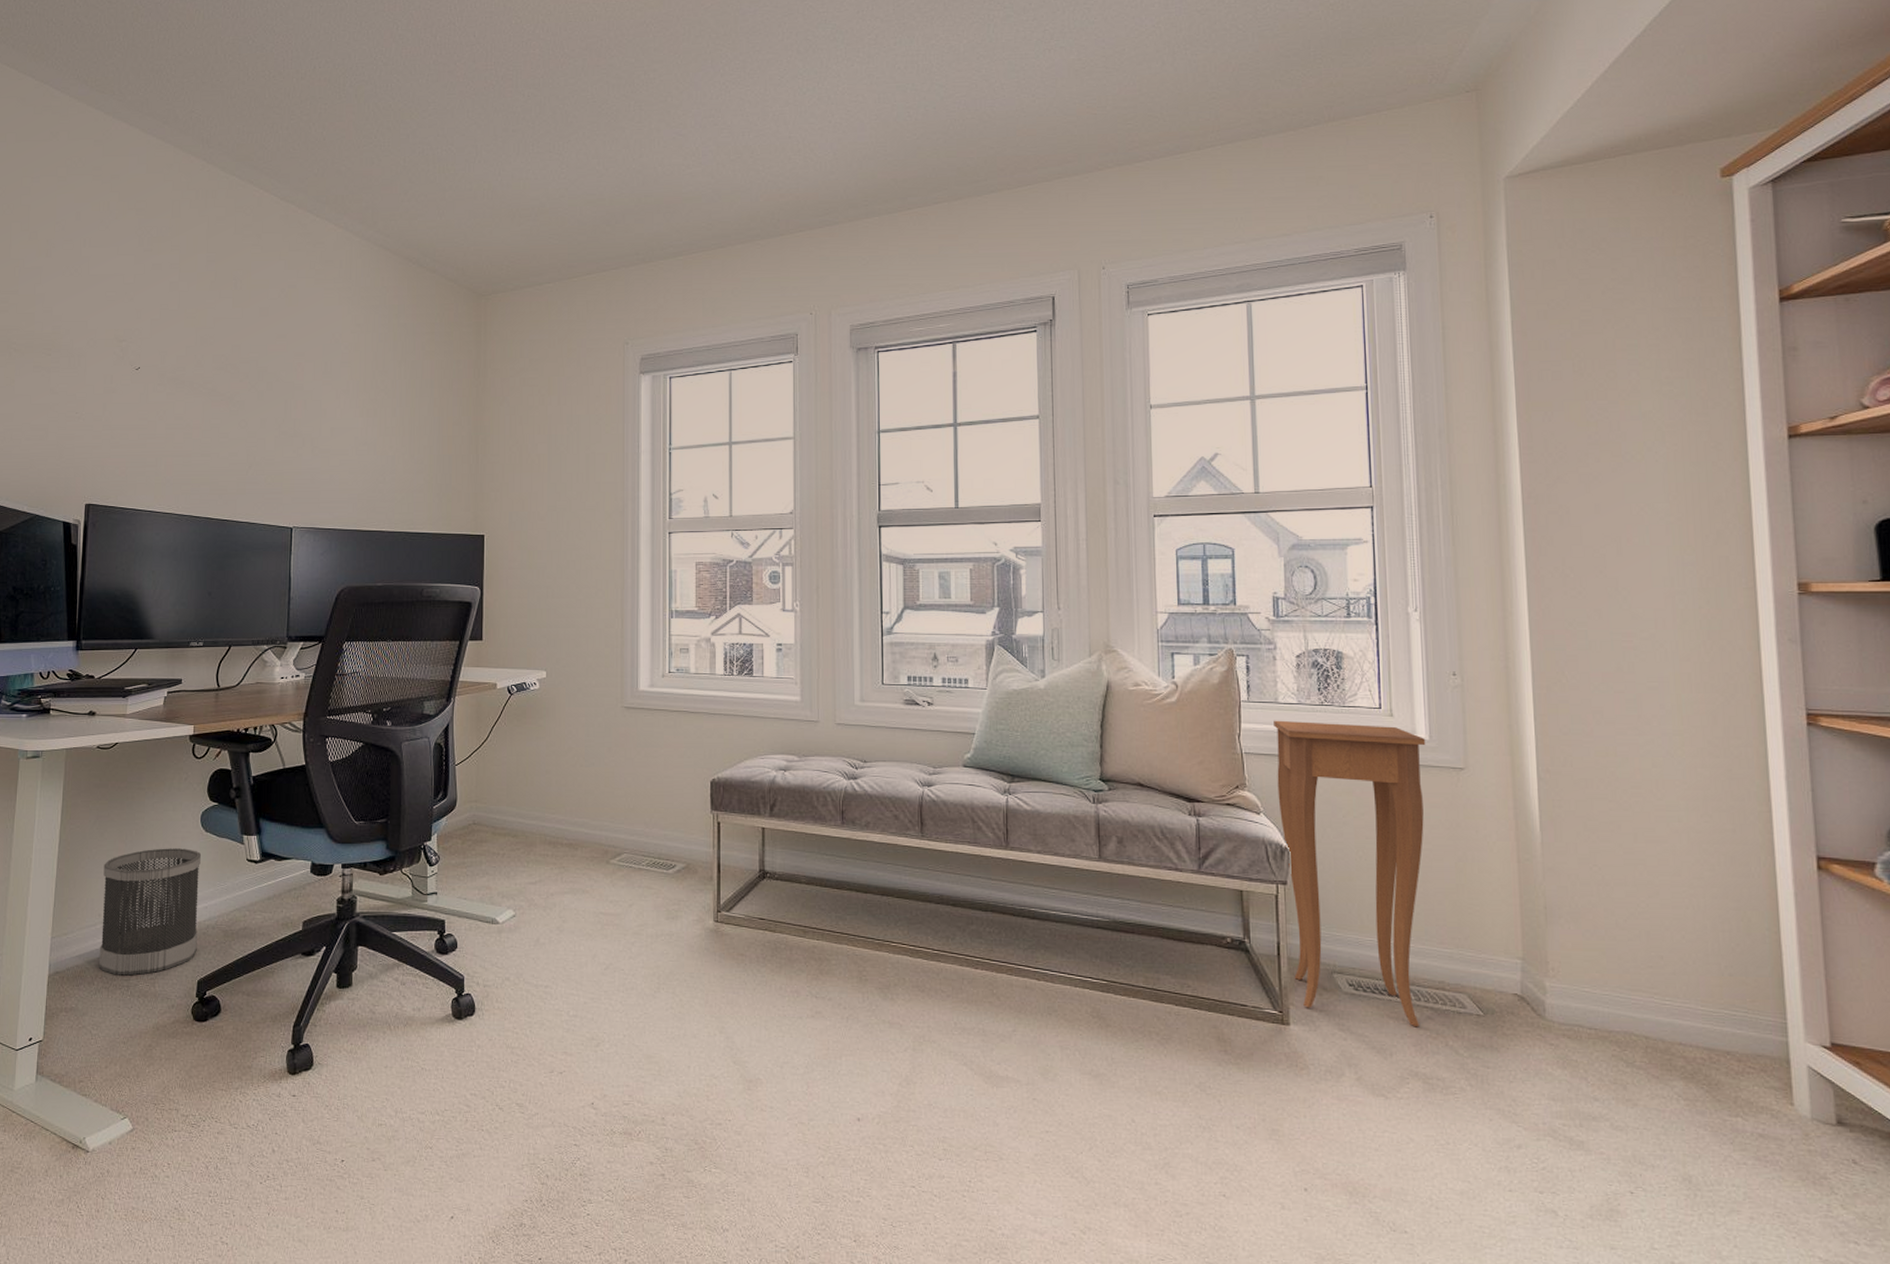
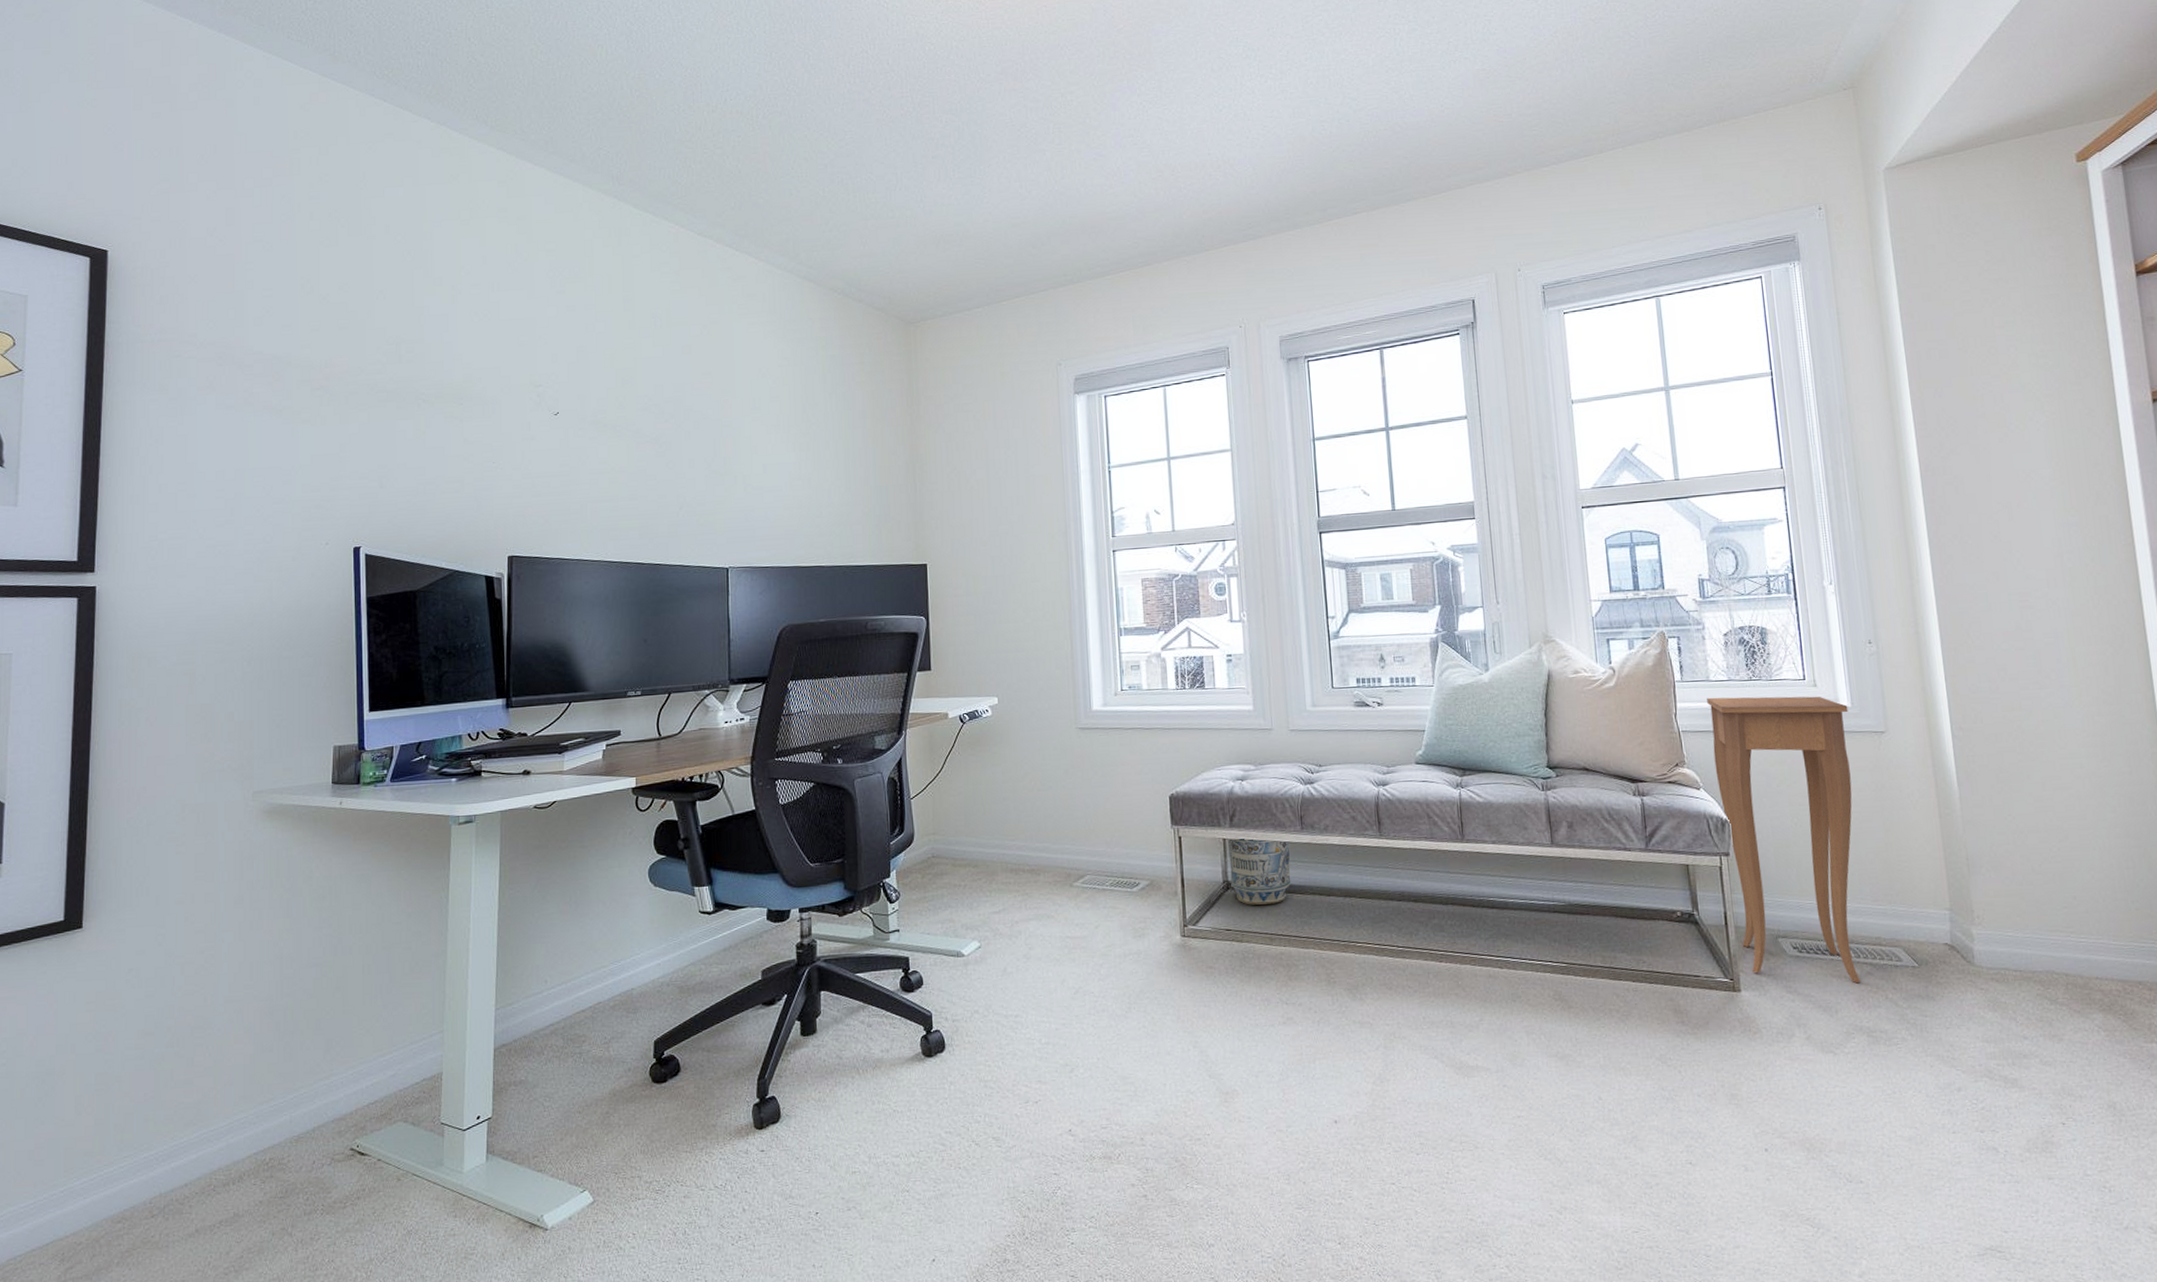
wastebasket: present [98,848,201,976] -> none [547,905,652,1043]
vase: none [766,826,829,898] -> present [1227,837,1291,906]

